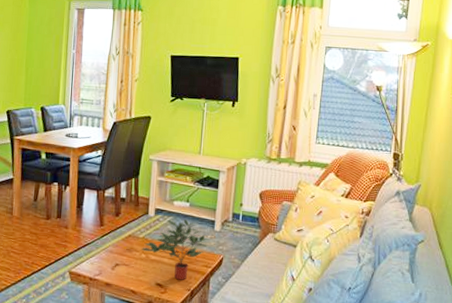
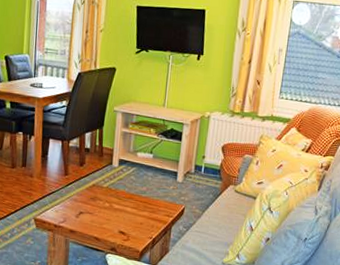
potted plant: present [141,219,210,280] -> none [104,170,172,229]

